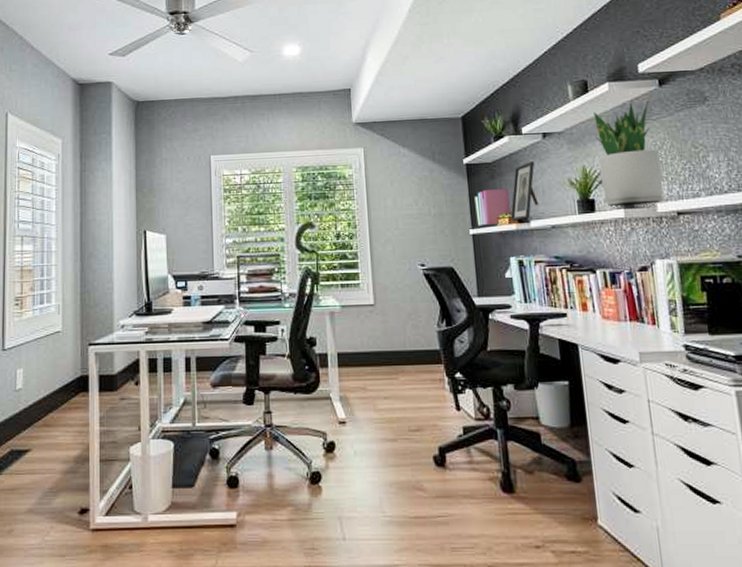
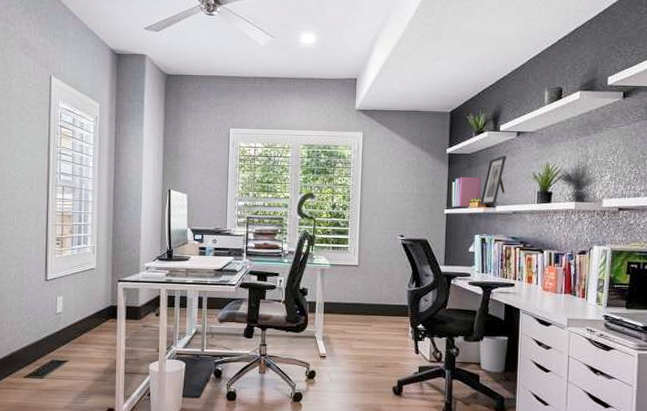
planter: present [594,100,664,207] -> none [560,109,612,200]

